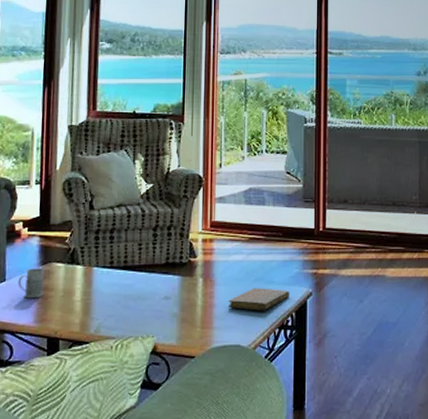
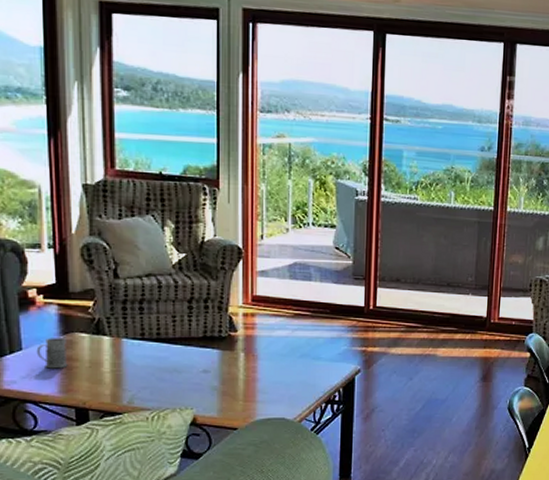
notebook: present [229,288,289,311] -> none [273,363,337,386]

